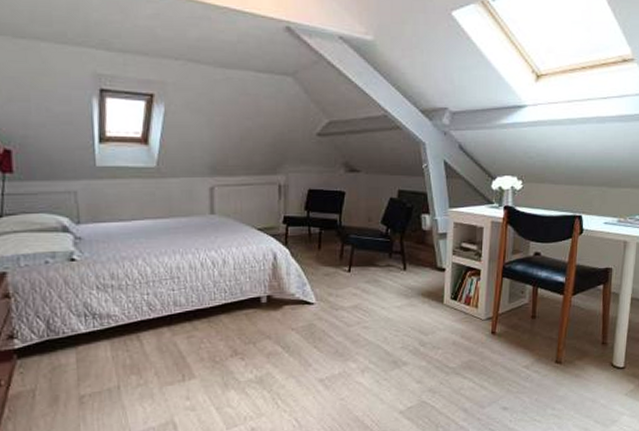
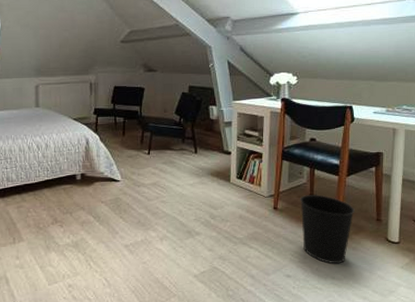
wastebasket: none [521,316,579,394] -> present [300,195,355,264]

